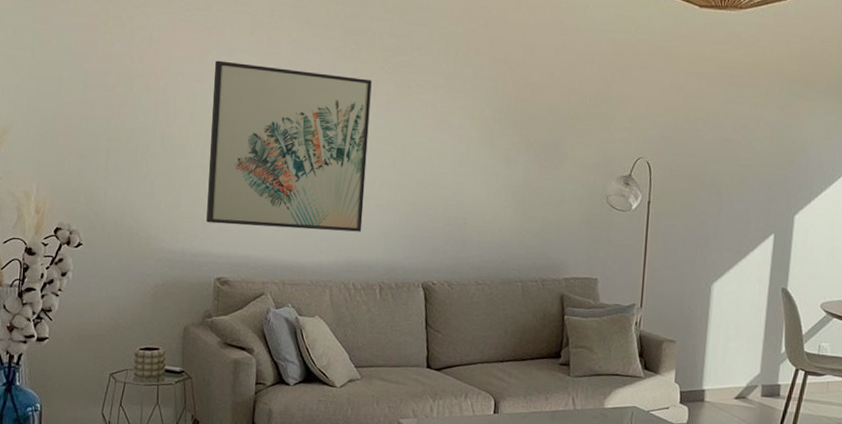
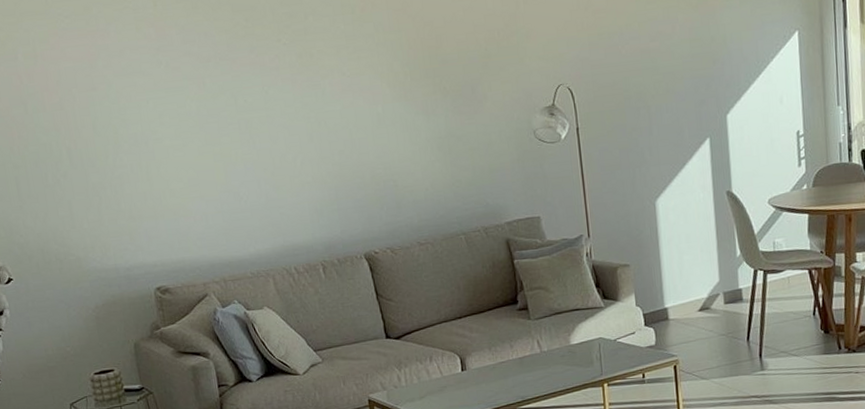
wall art: present [206,60,372,232] -> none [106,55,293,234]

